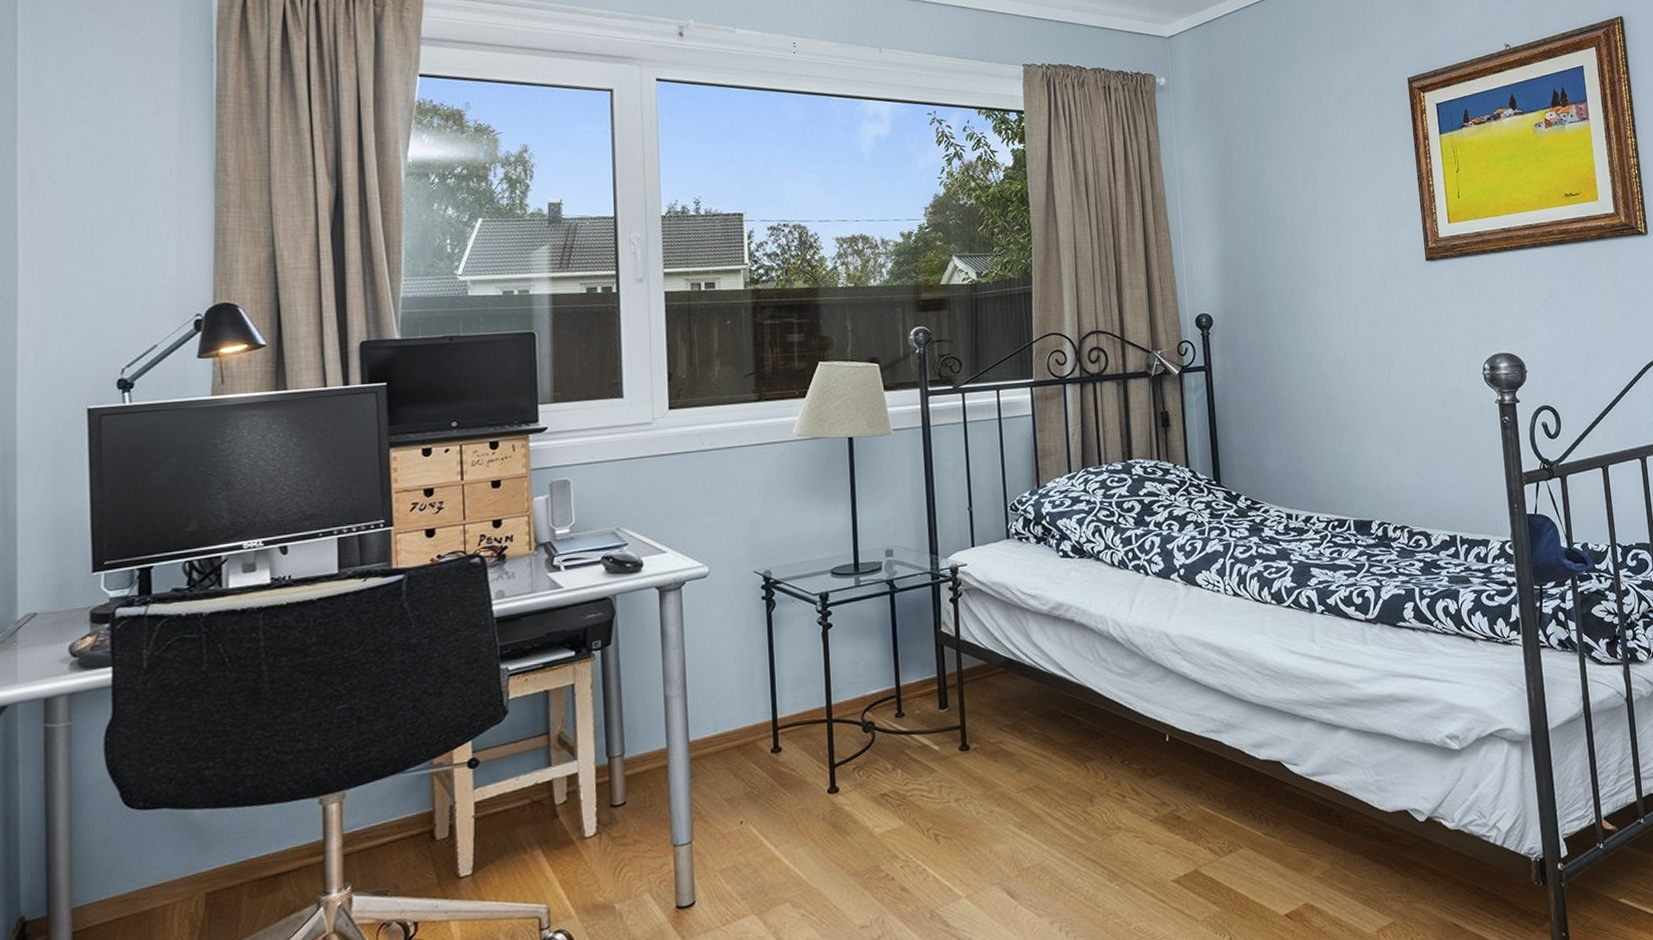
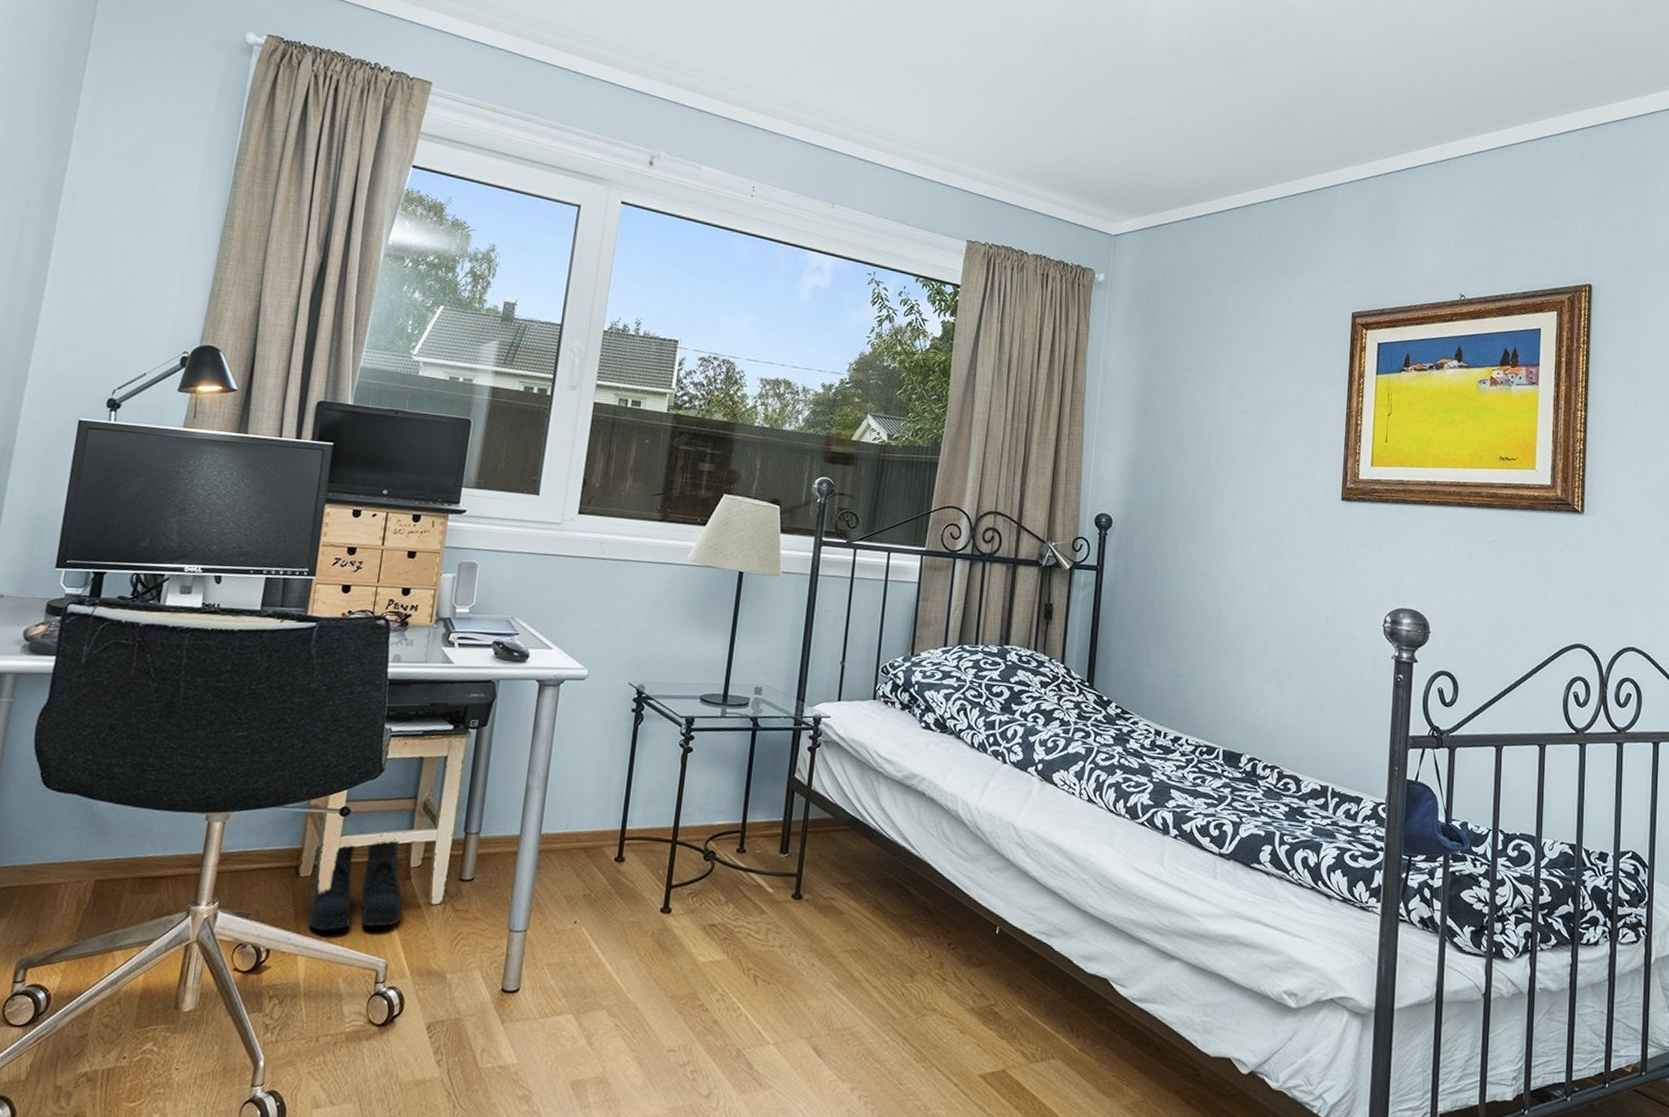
boots: none [453,780,555,892] -> present [308,839,403,931]

